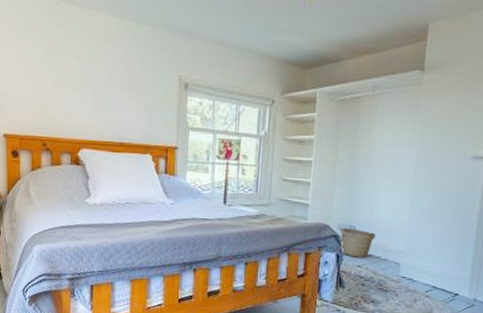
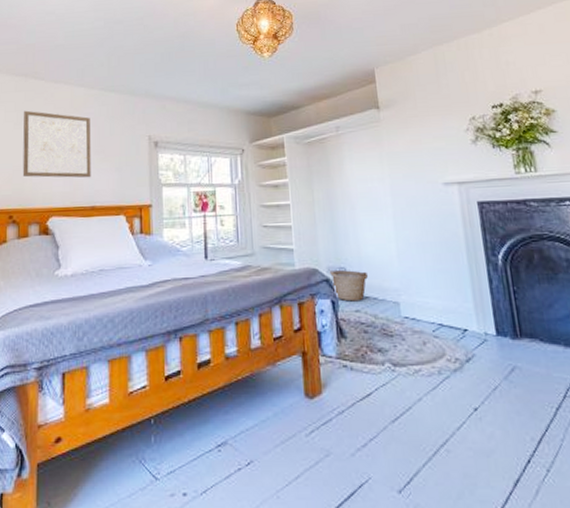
wall art: none [55,36,122,114] -> present [22,110,91,178]

